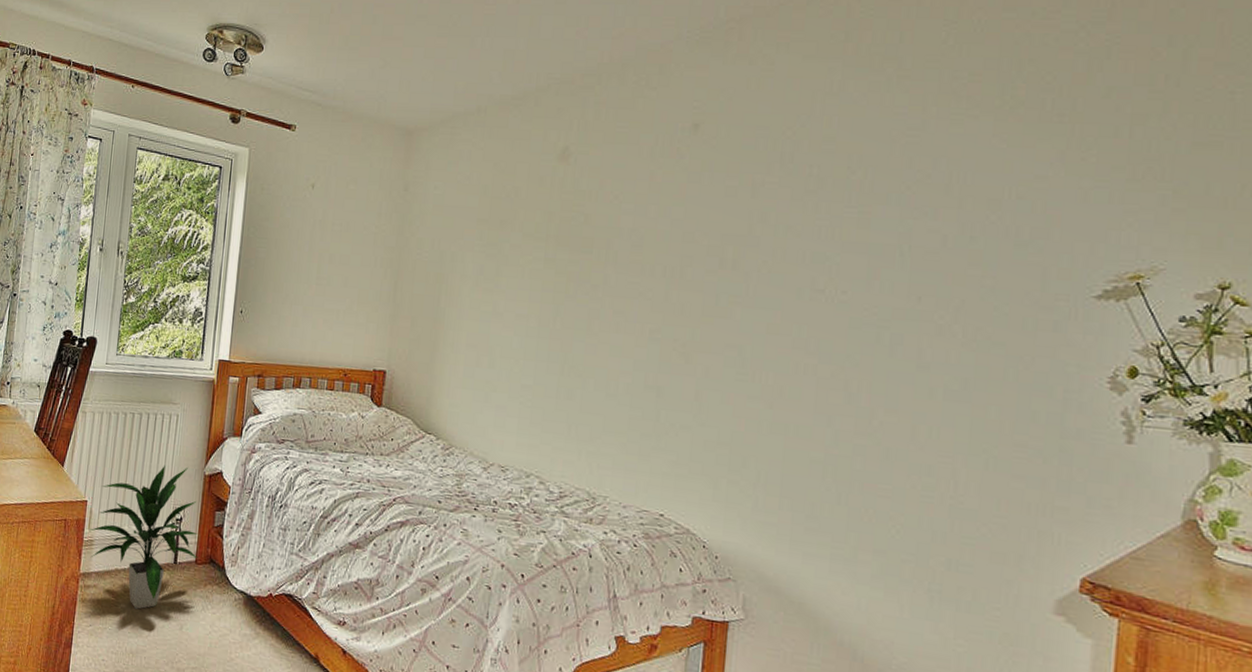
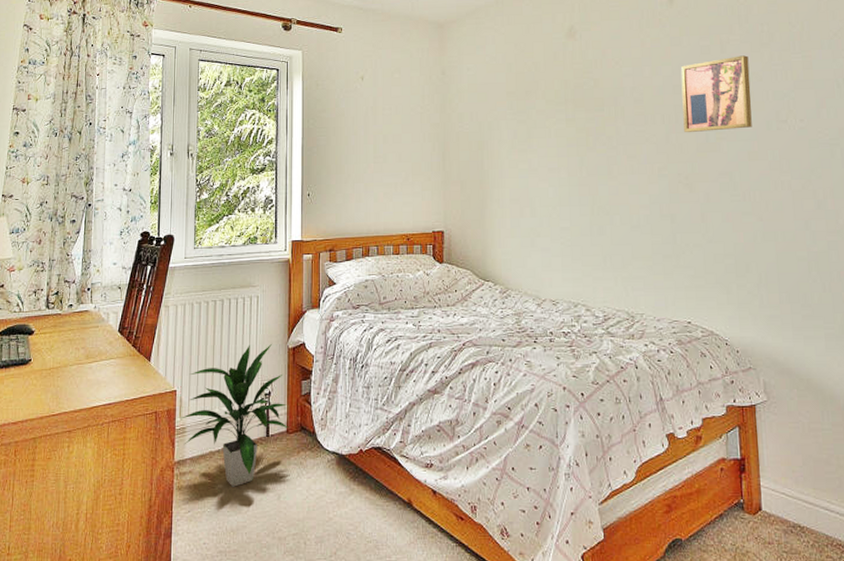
wall art: none [689,203,786,294] -> present [680,55,752,132]

